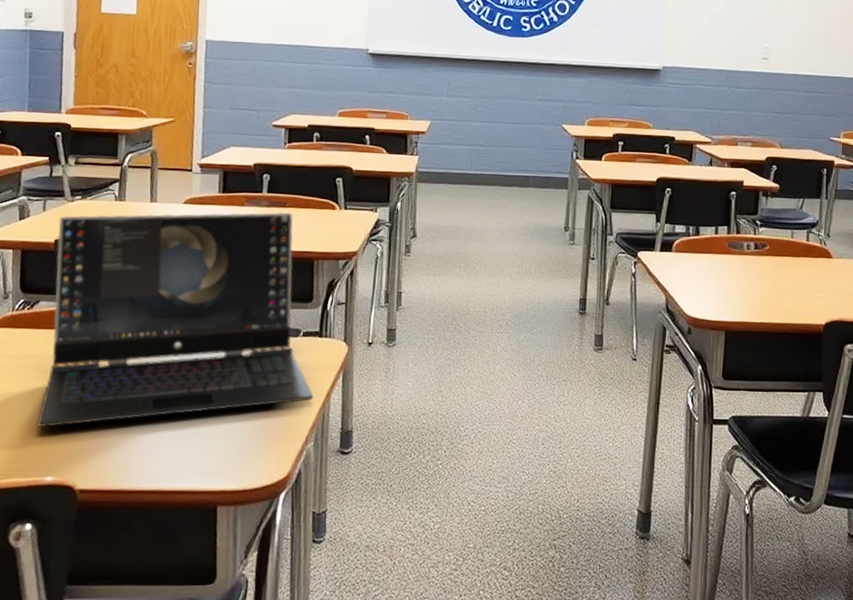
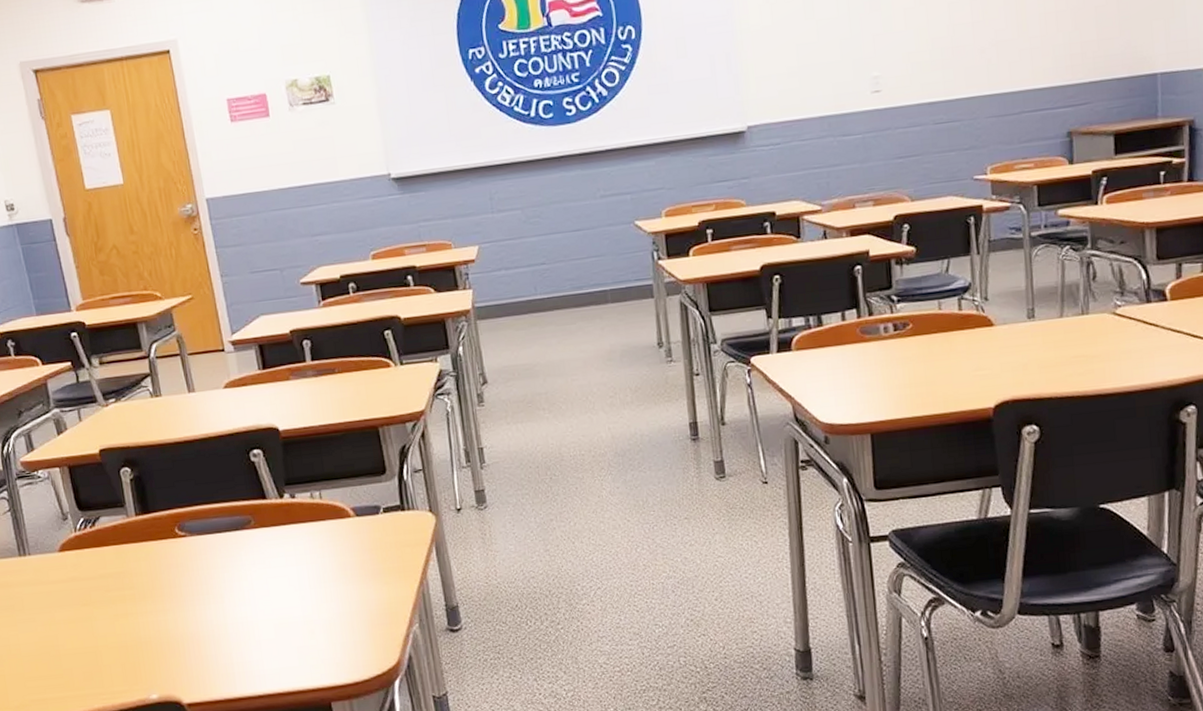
laptop: present [37,212,314,427] -> none [98,378,409,646]

